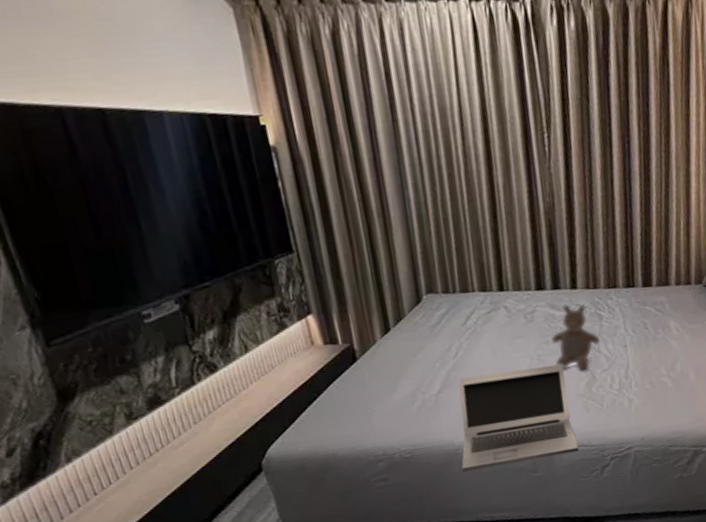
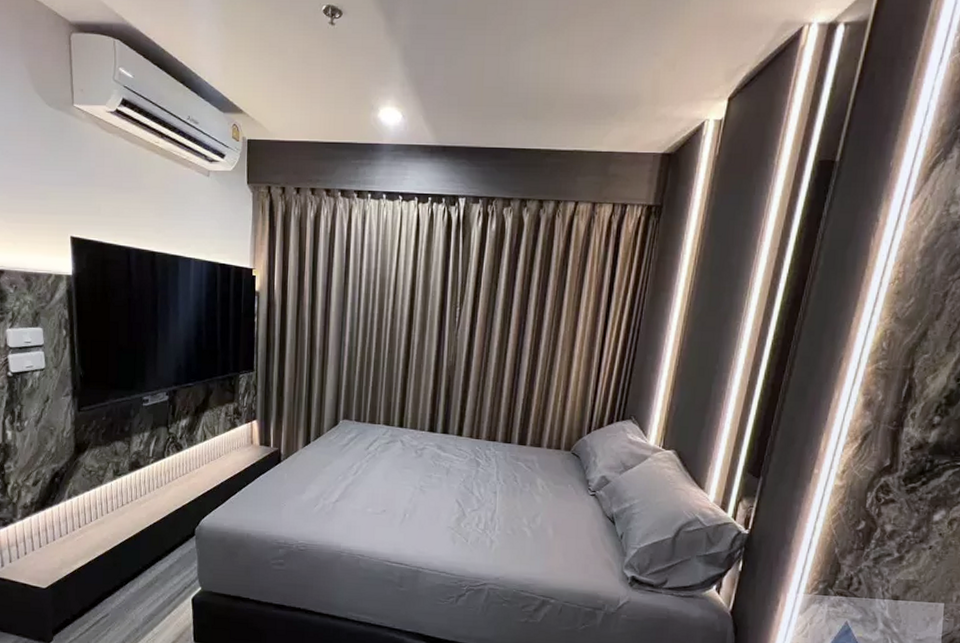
laptop: present [458,363,579,472] -> none [342,492,441,577]
stuffed animal: present [551,304,600,370] -> none [434,448,475,506]

